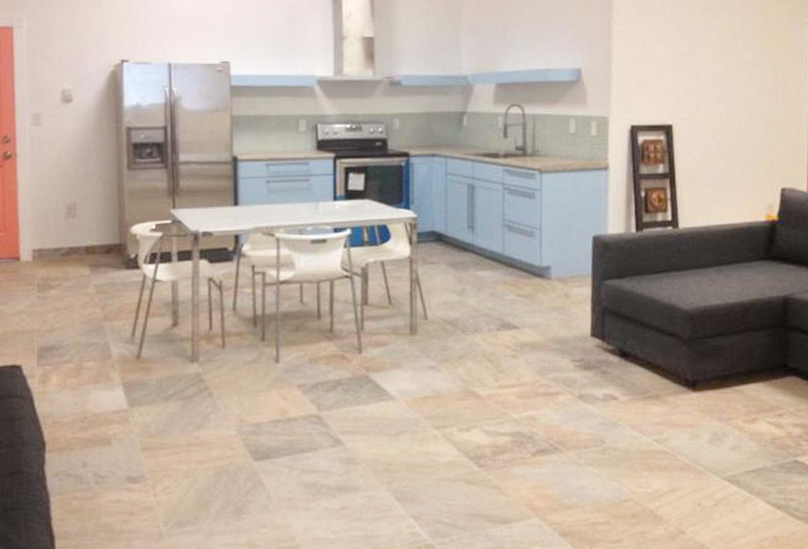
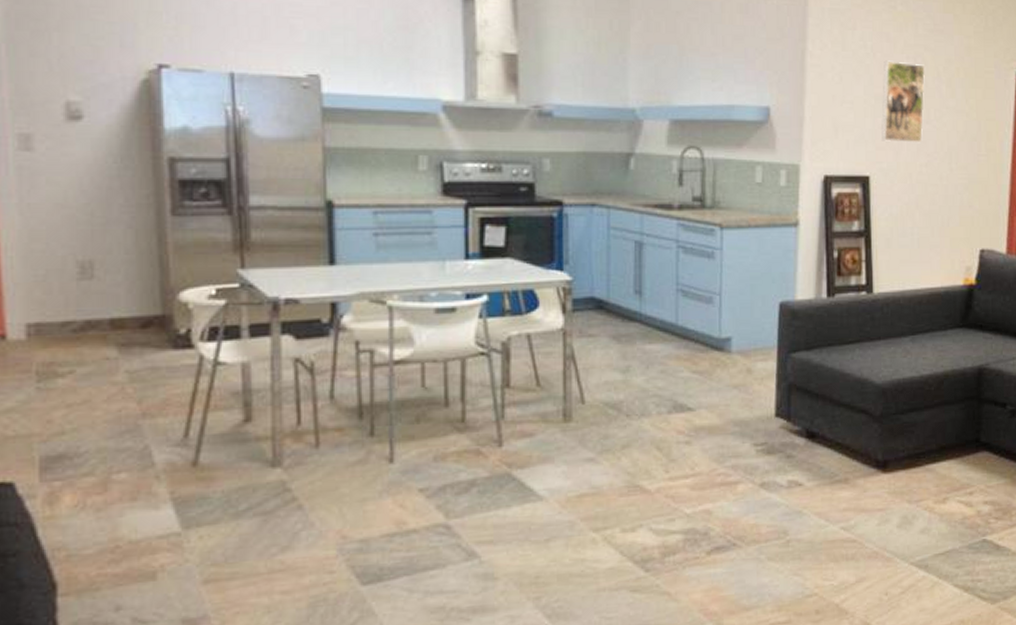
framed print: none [682,23,723,94] -> present [881,60,926,143]

